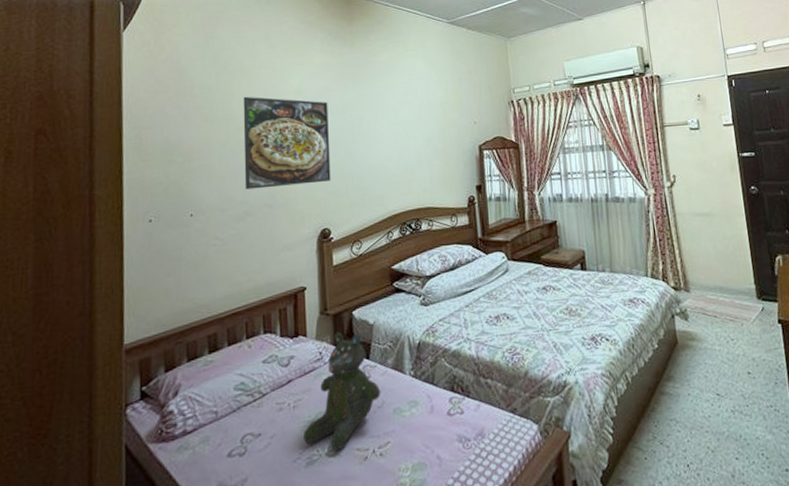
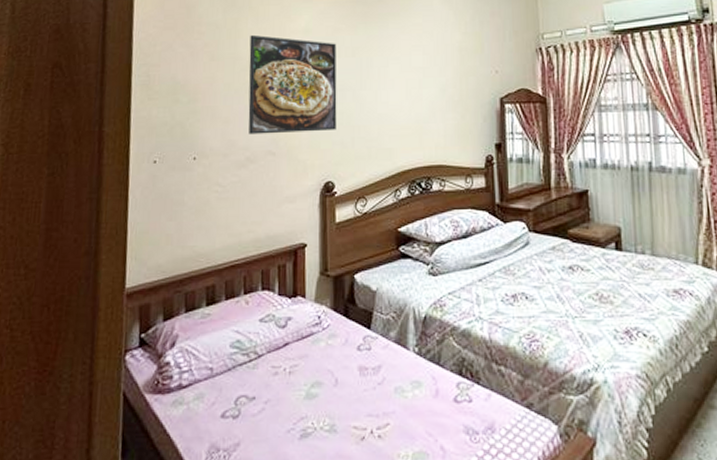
teddy bear: present [304,332,380,451] -> none [298,296,381,426]

